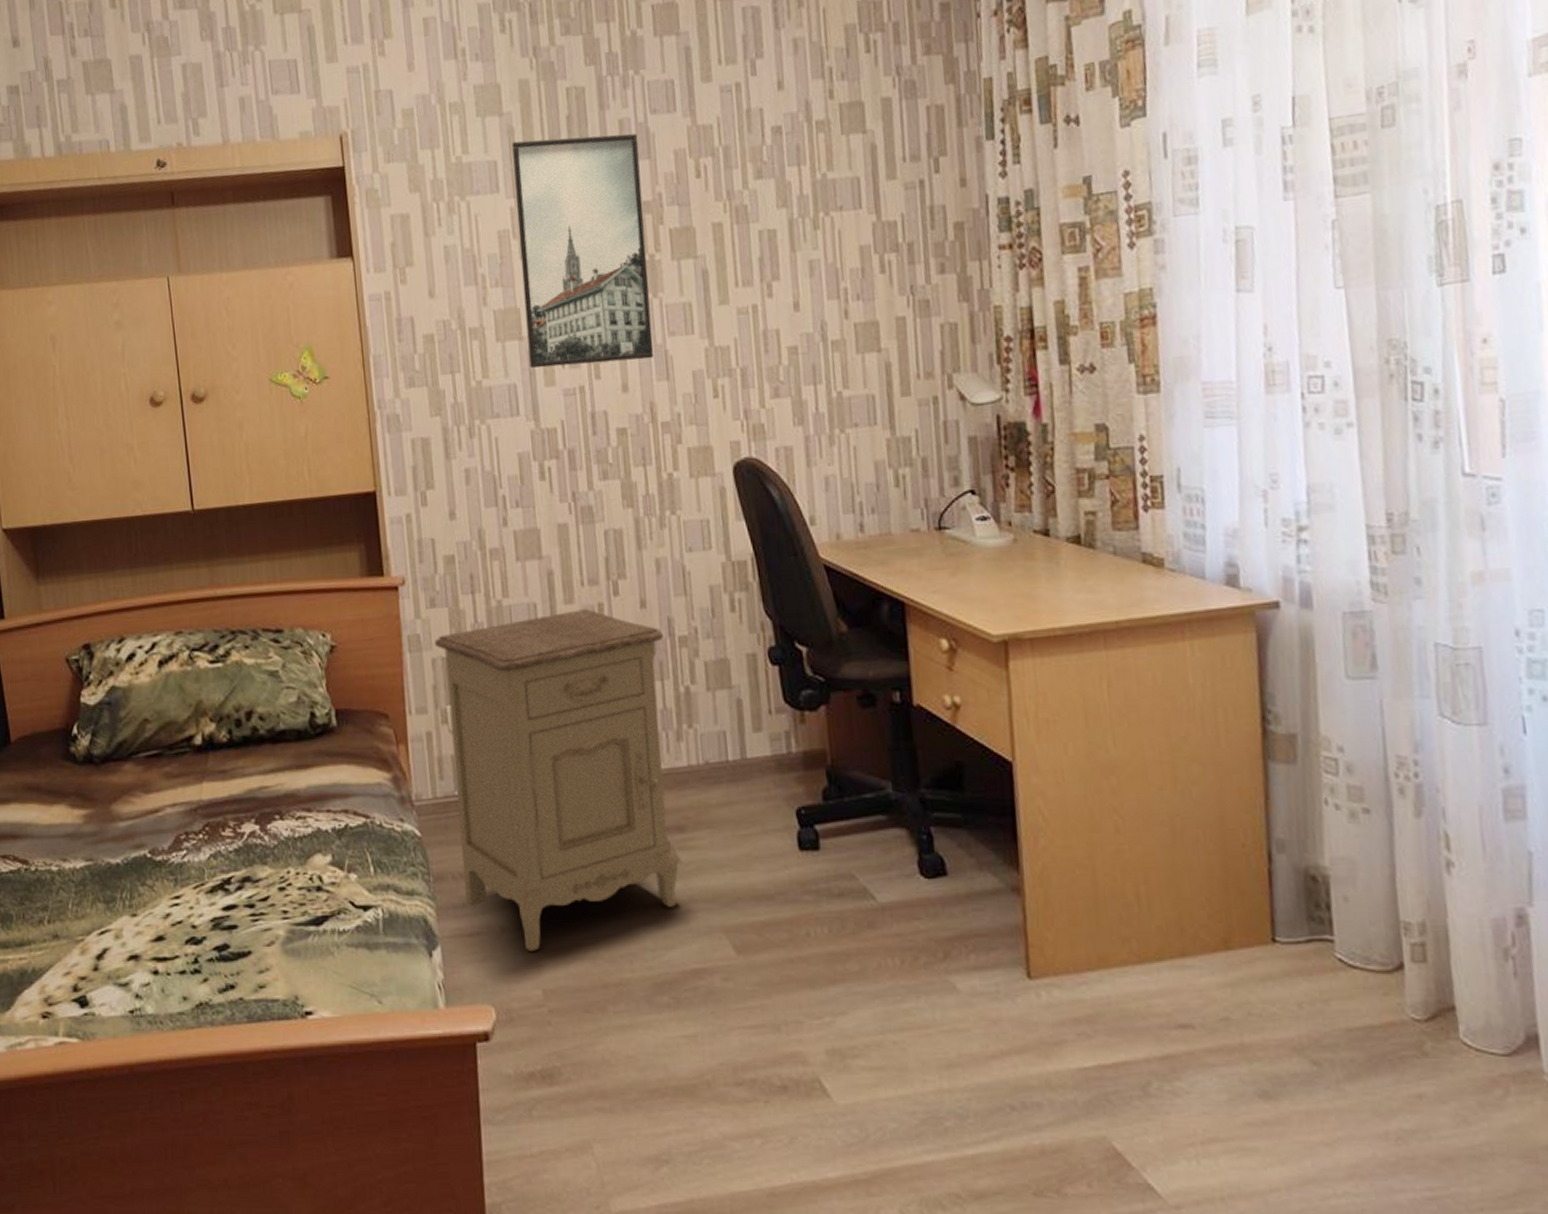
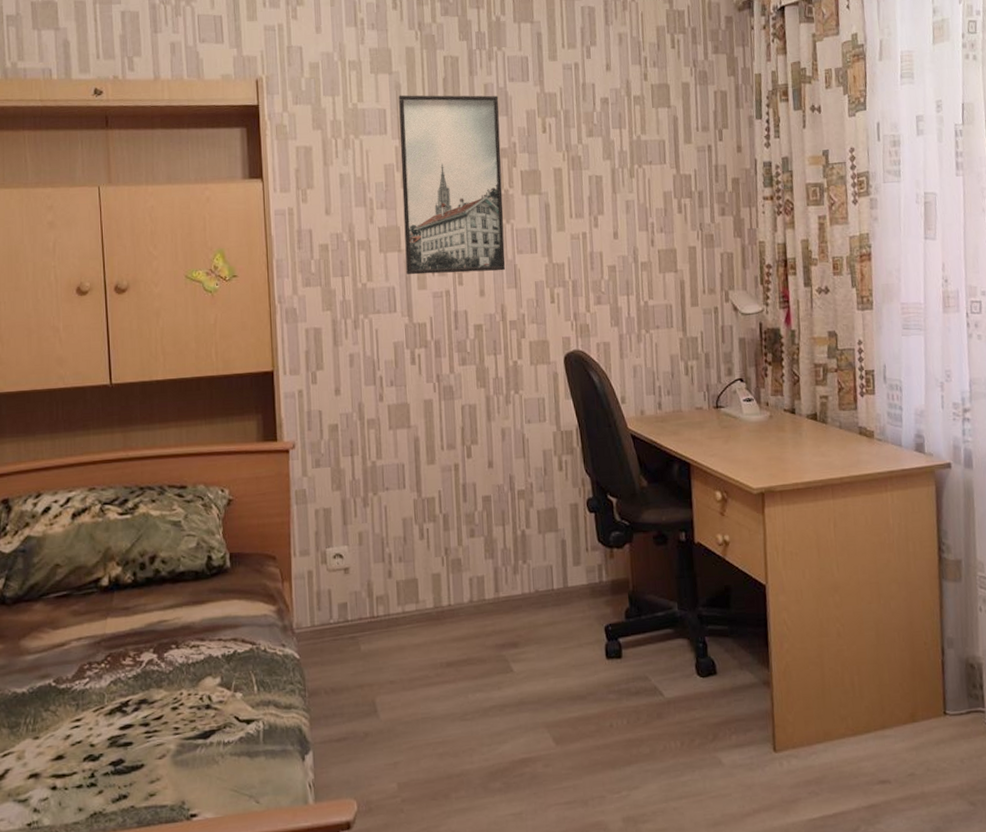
nightstand: present [434,609,679,951] -> none [317,468,512,751]

